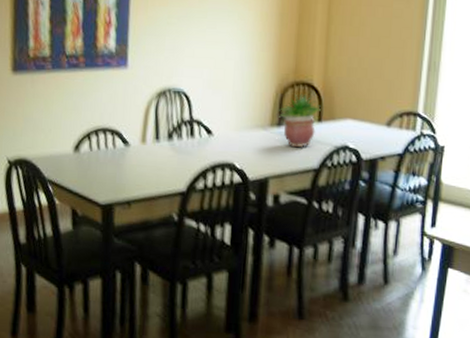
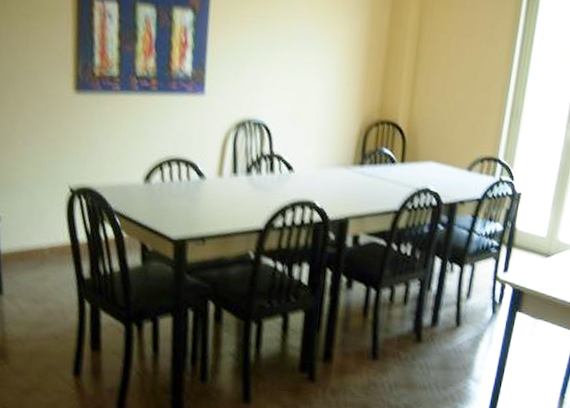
potted plant: present [278,93,321,148] -> none [361,132,405,188]

